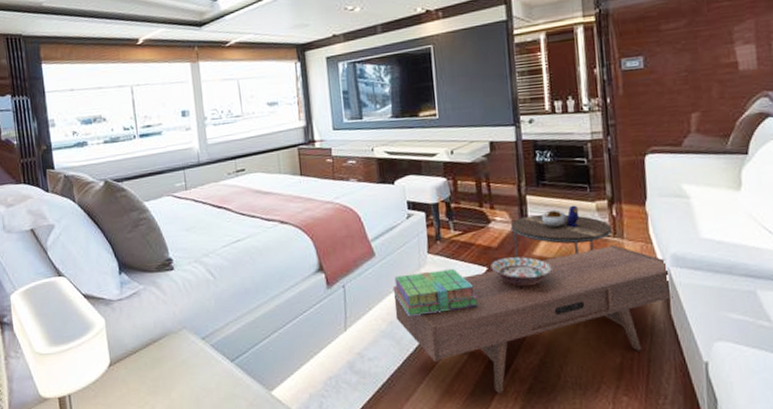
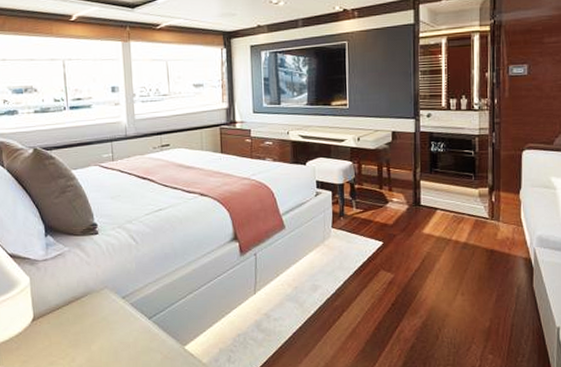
stack of books: present [392,269,479,317] -> none [299,242,373,283]
coffee table: present [394,244,673,394] -> none [299,226,536,351]
decorative bowl: present [491,256,552,287] -> none [386,233,438,260]
side table: present [510,205,612,259] -> none [405,191,490,235]

